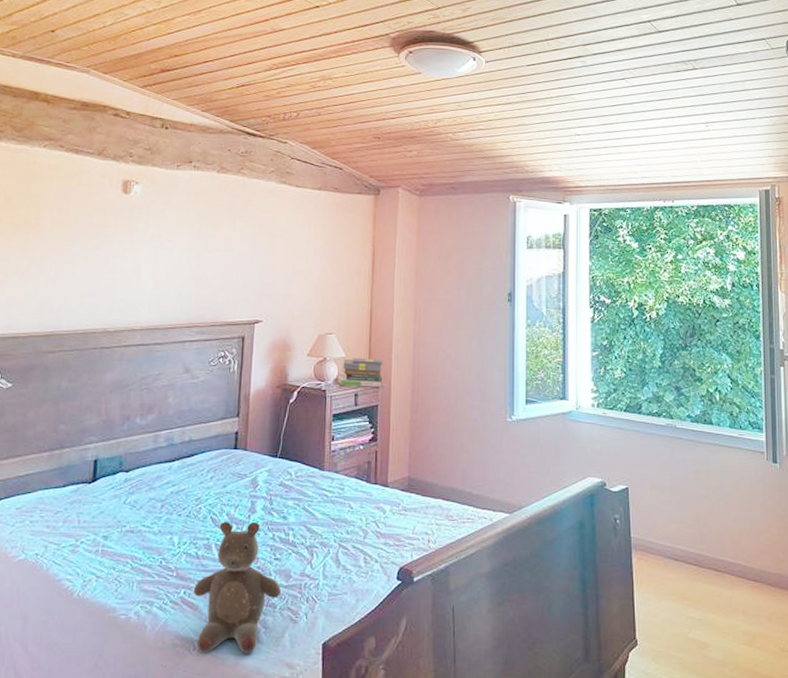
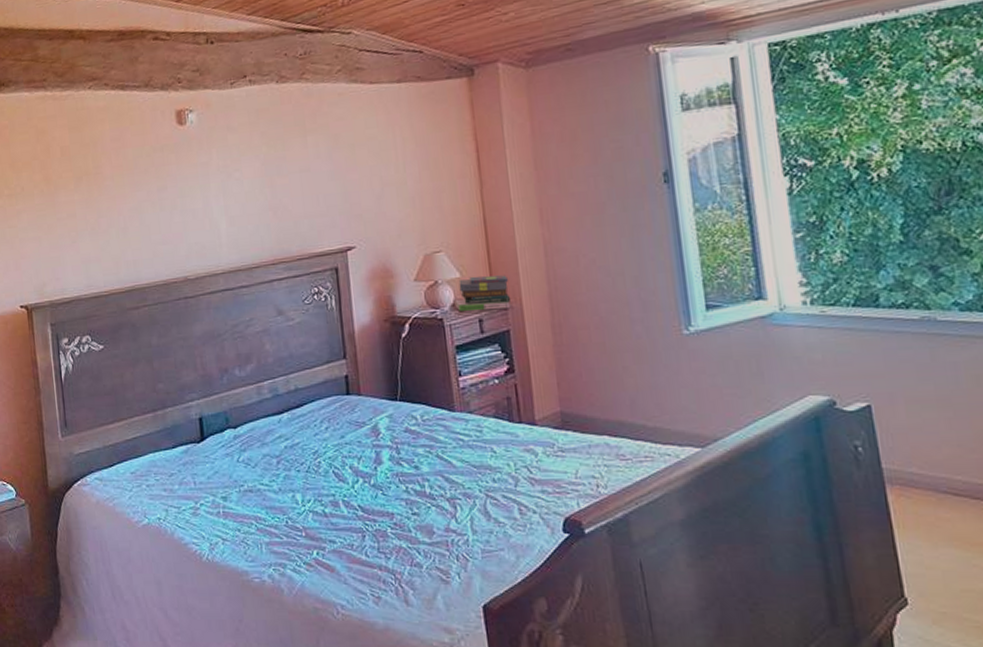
stuffed bear: present [193,520,282,654] -> none [326,473,426,618]

